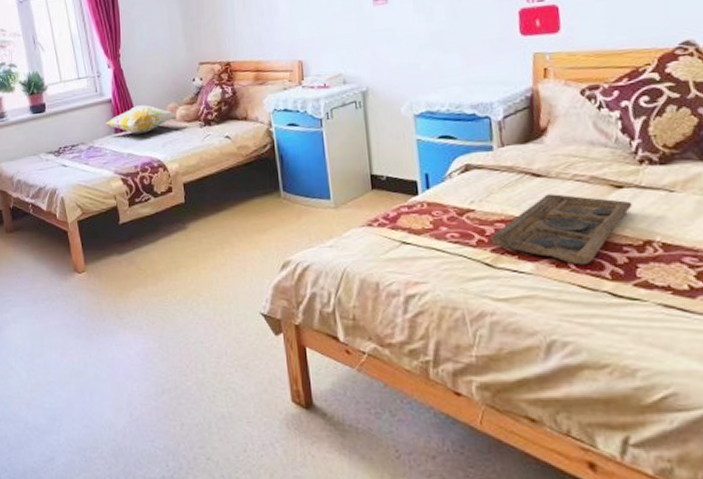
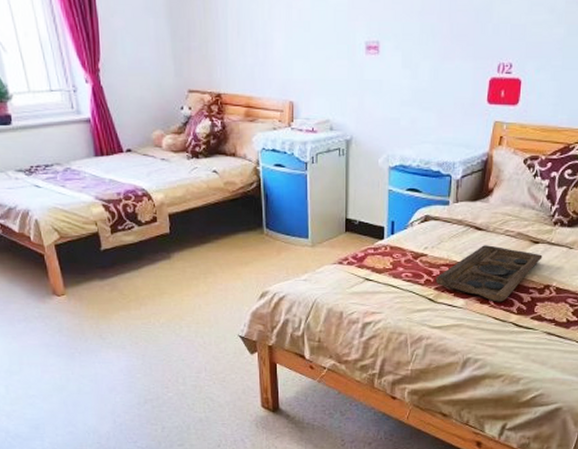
decorative pillow: present [105,105,177,134] -> none [84,129,163,160]

